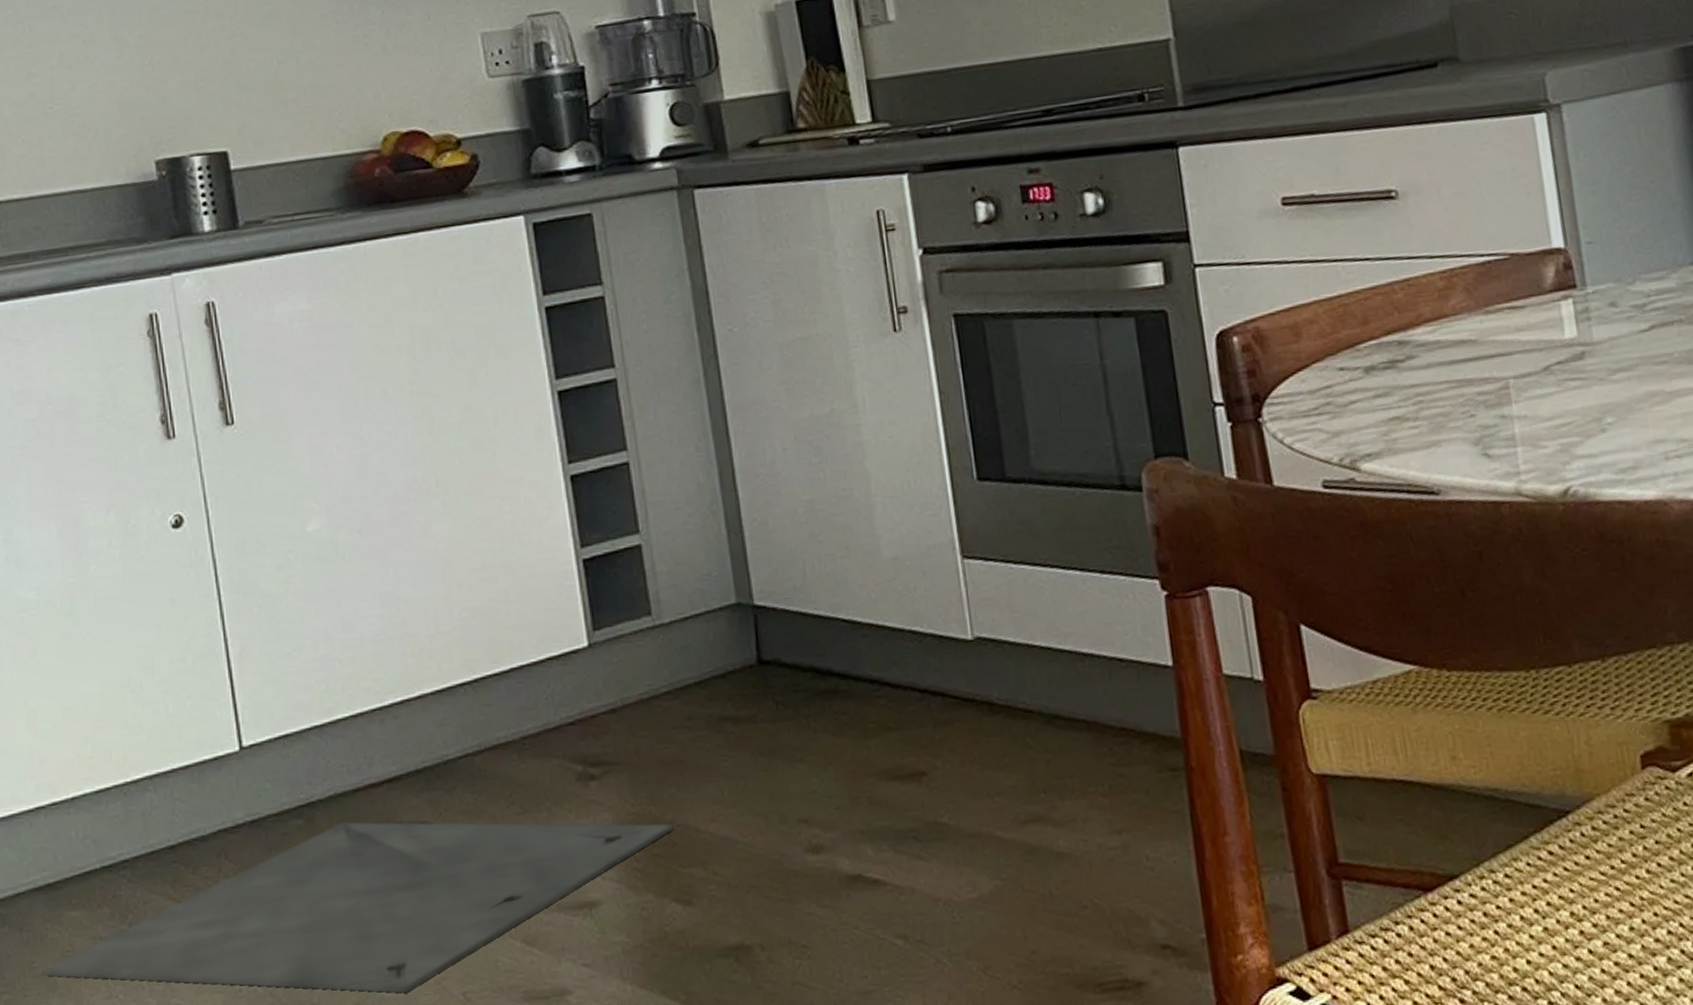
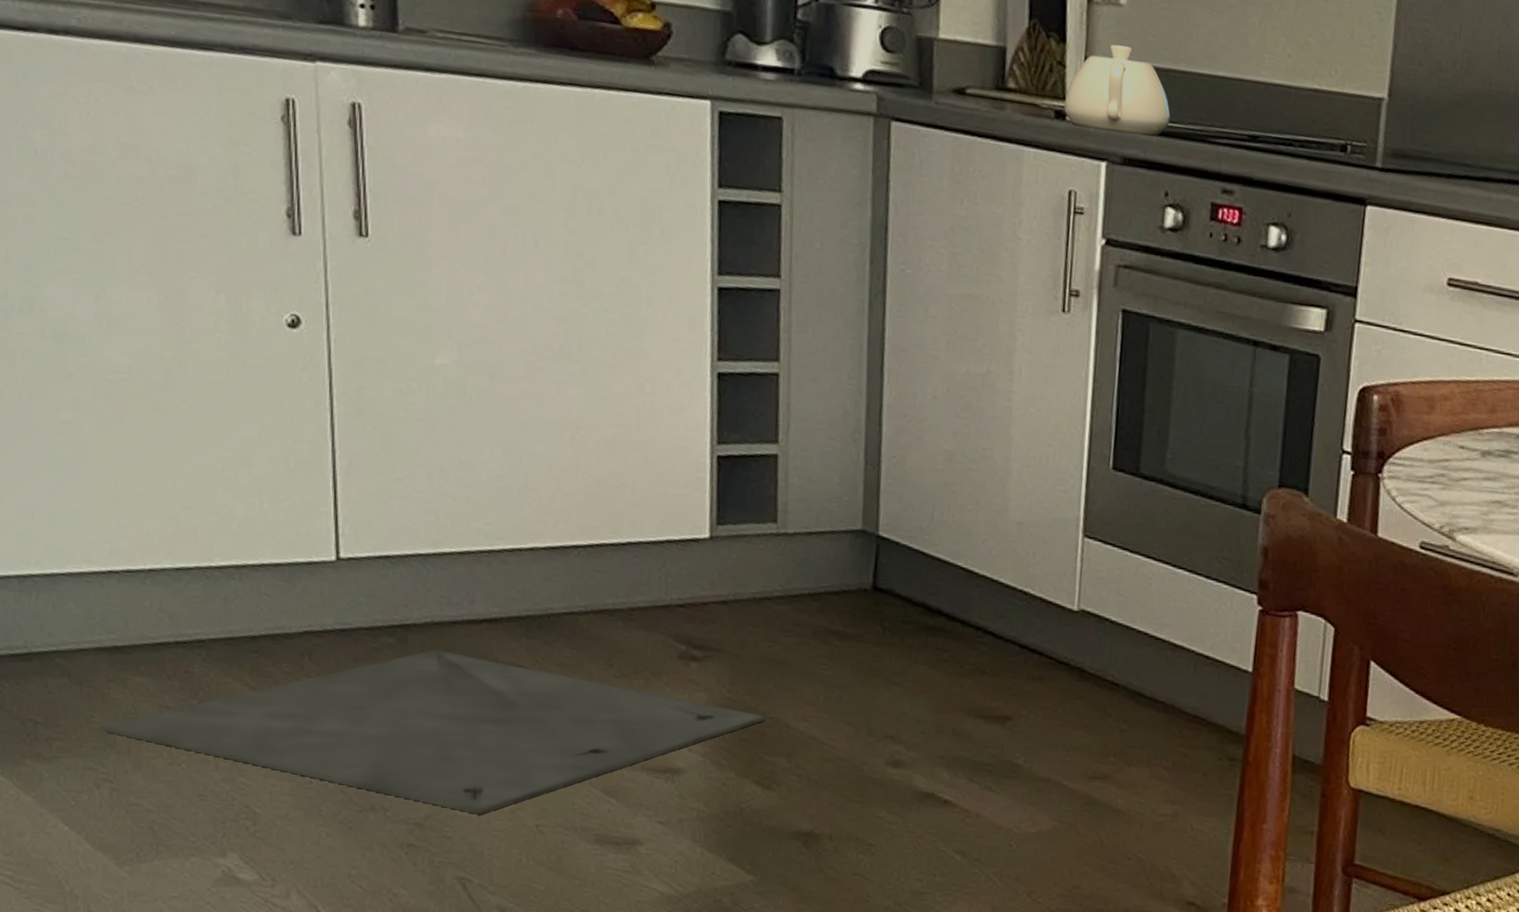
teapot: none [854,58,962,148] -> present [1063,44,1171,137]

